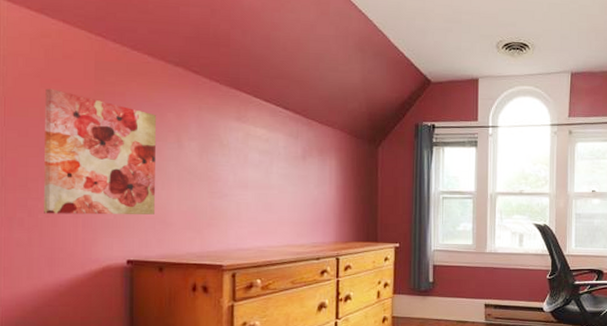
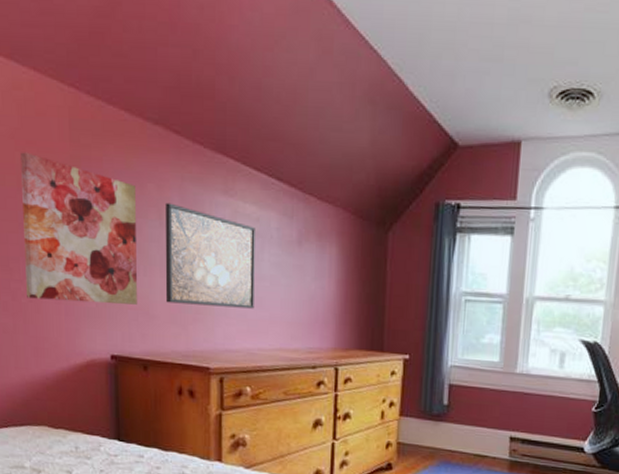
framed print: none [182,128,265,213] -> present [164,202,255,309]

